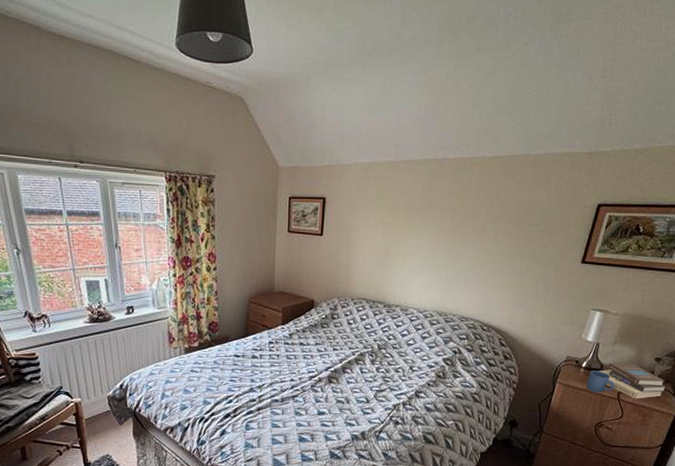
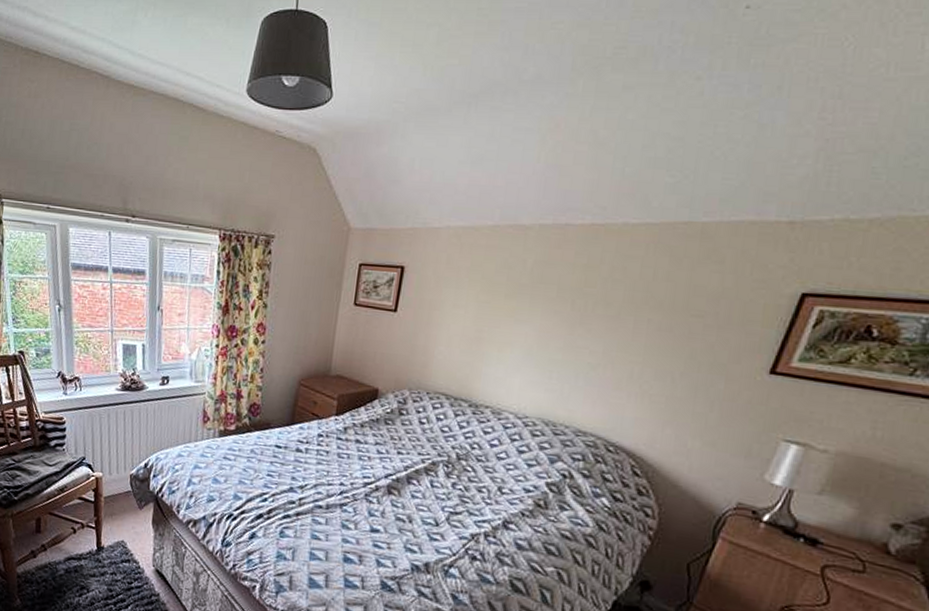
mug: present [586,371,615,394] -> none [767,528,818,565]
books: present [598,363,667,399] -> none [789,521,911,584]

